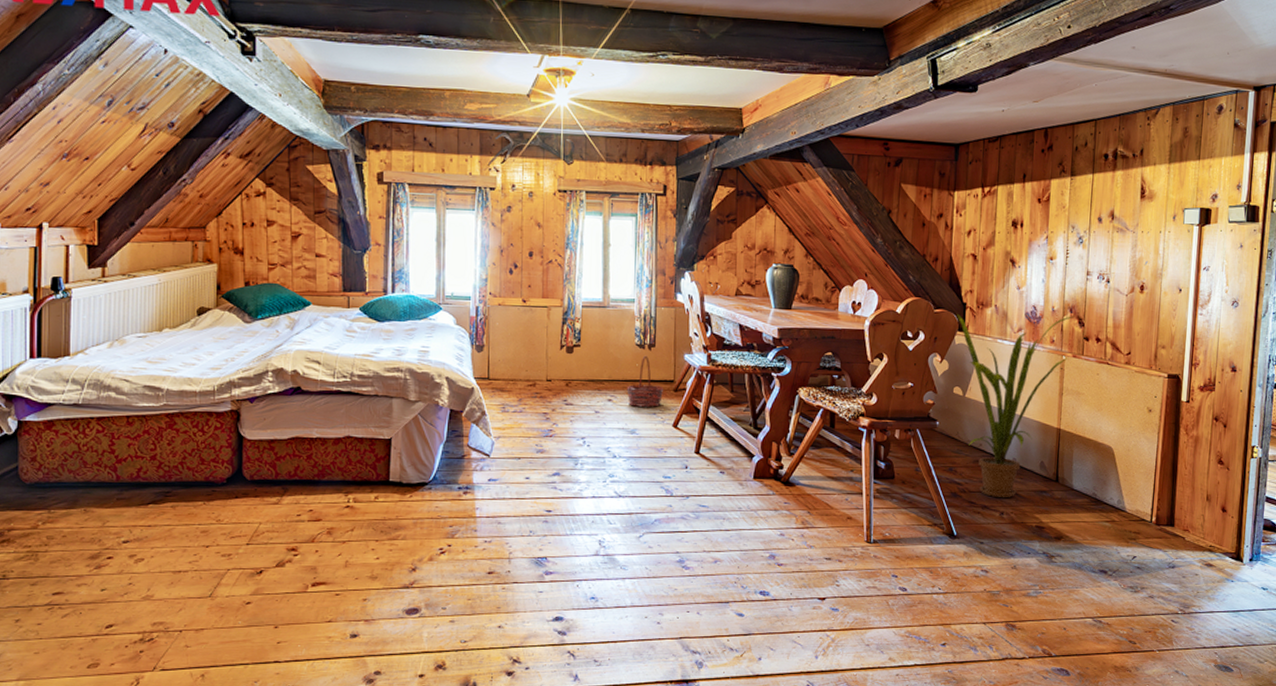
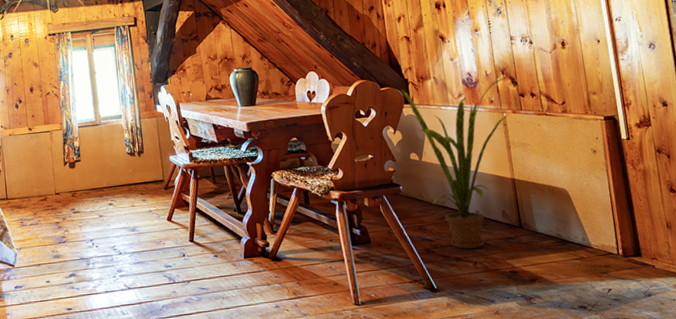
basket: present [626,355,664,407] -> none [124,161,156,207]

